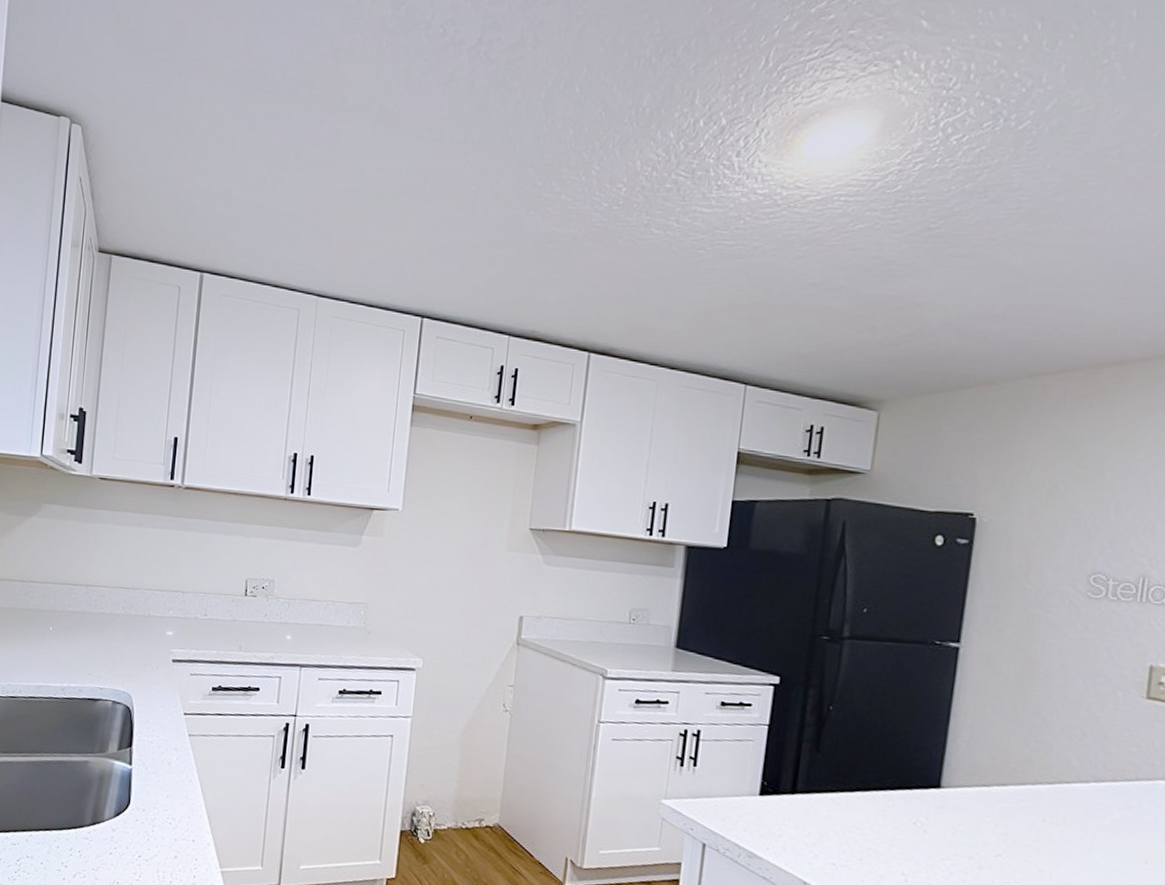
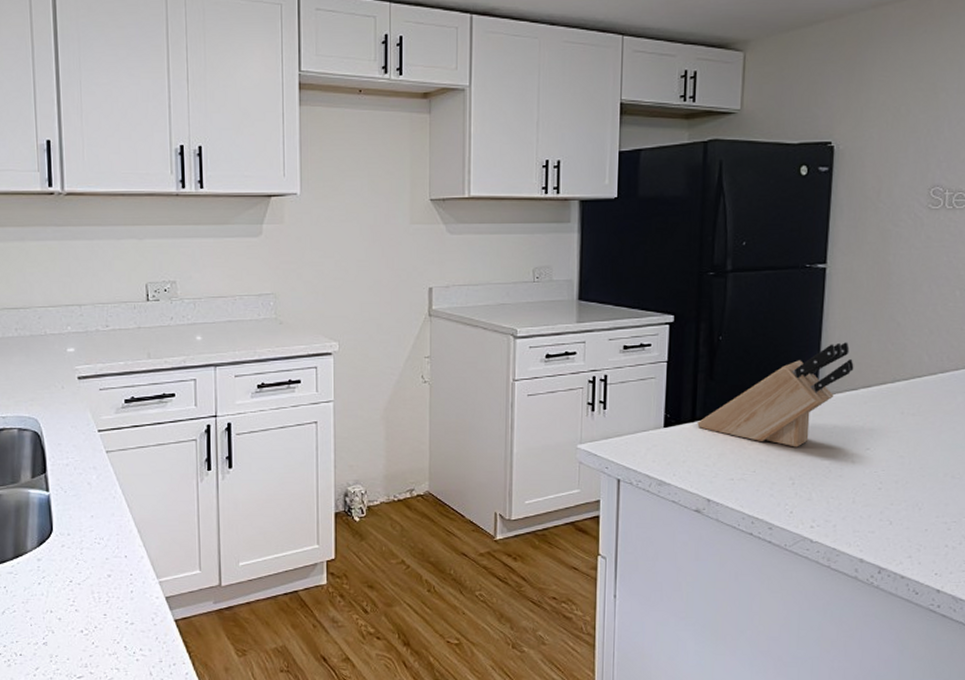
knife block: none [798,731,987,841] -> present [697,342,854,447]

